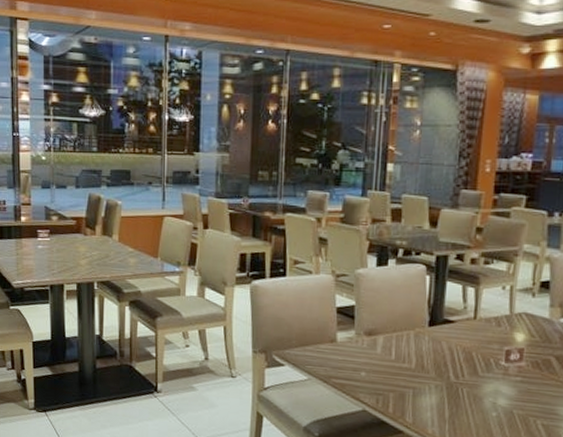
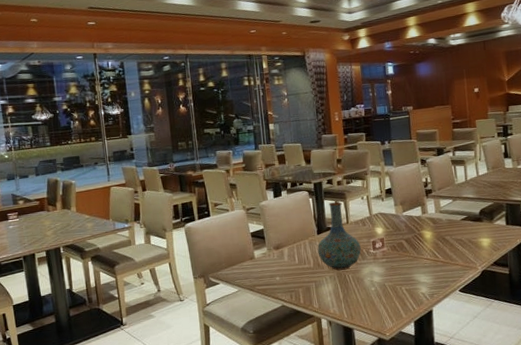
vase: none [424,286,488,381] -> present [317,202,361,271]

